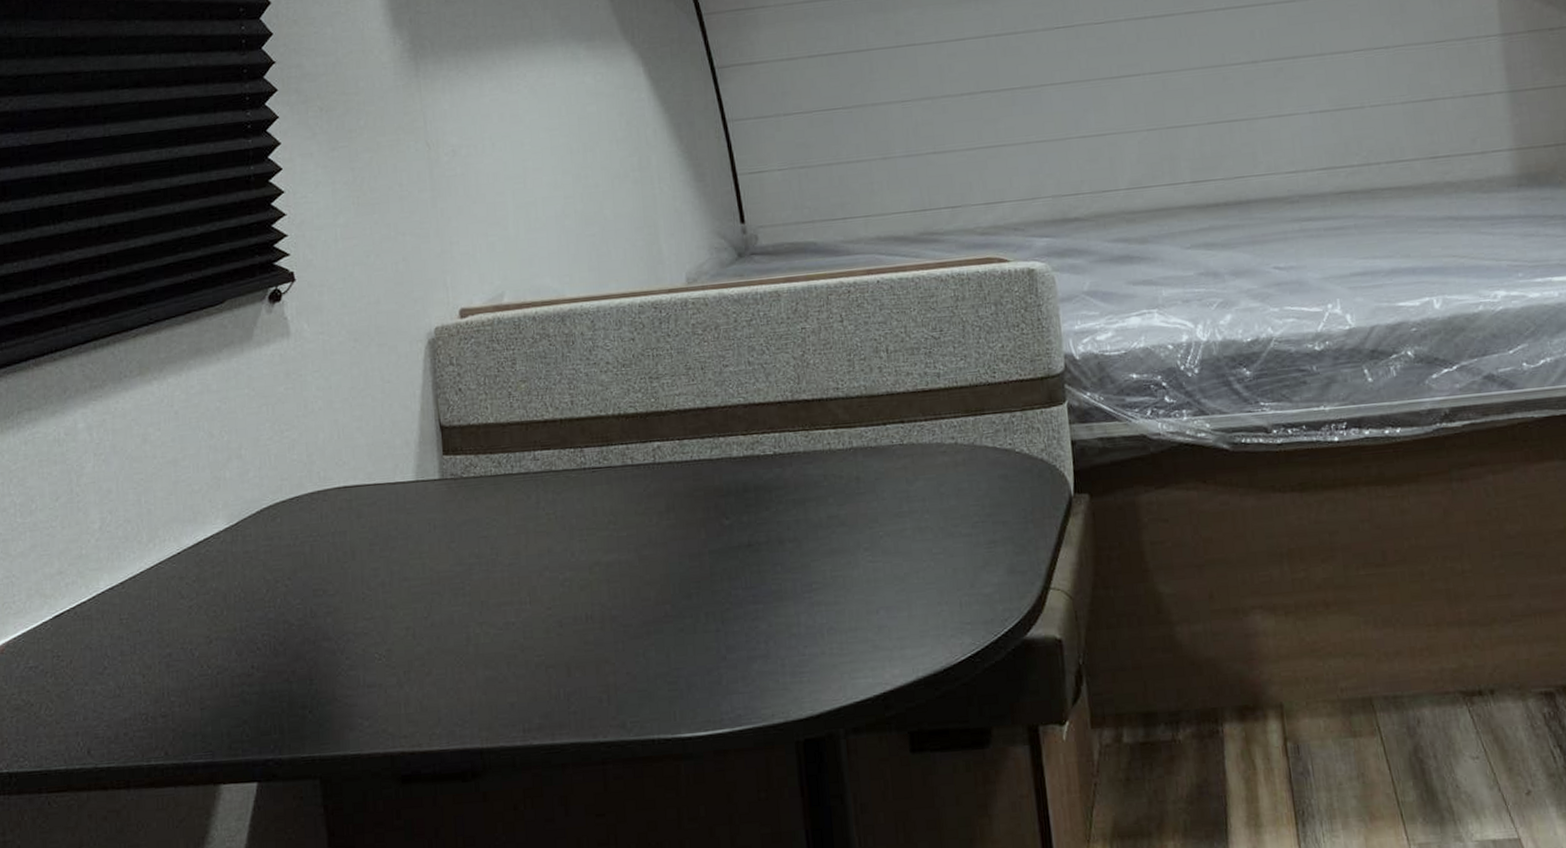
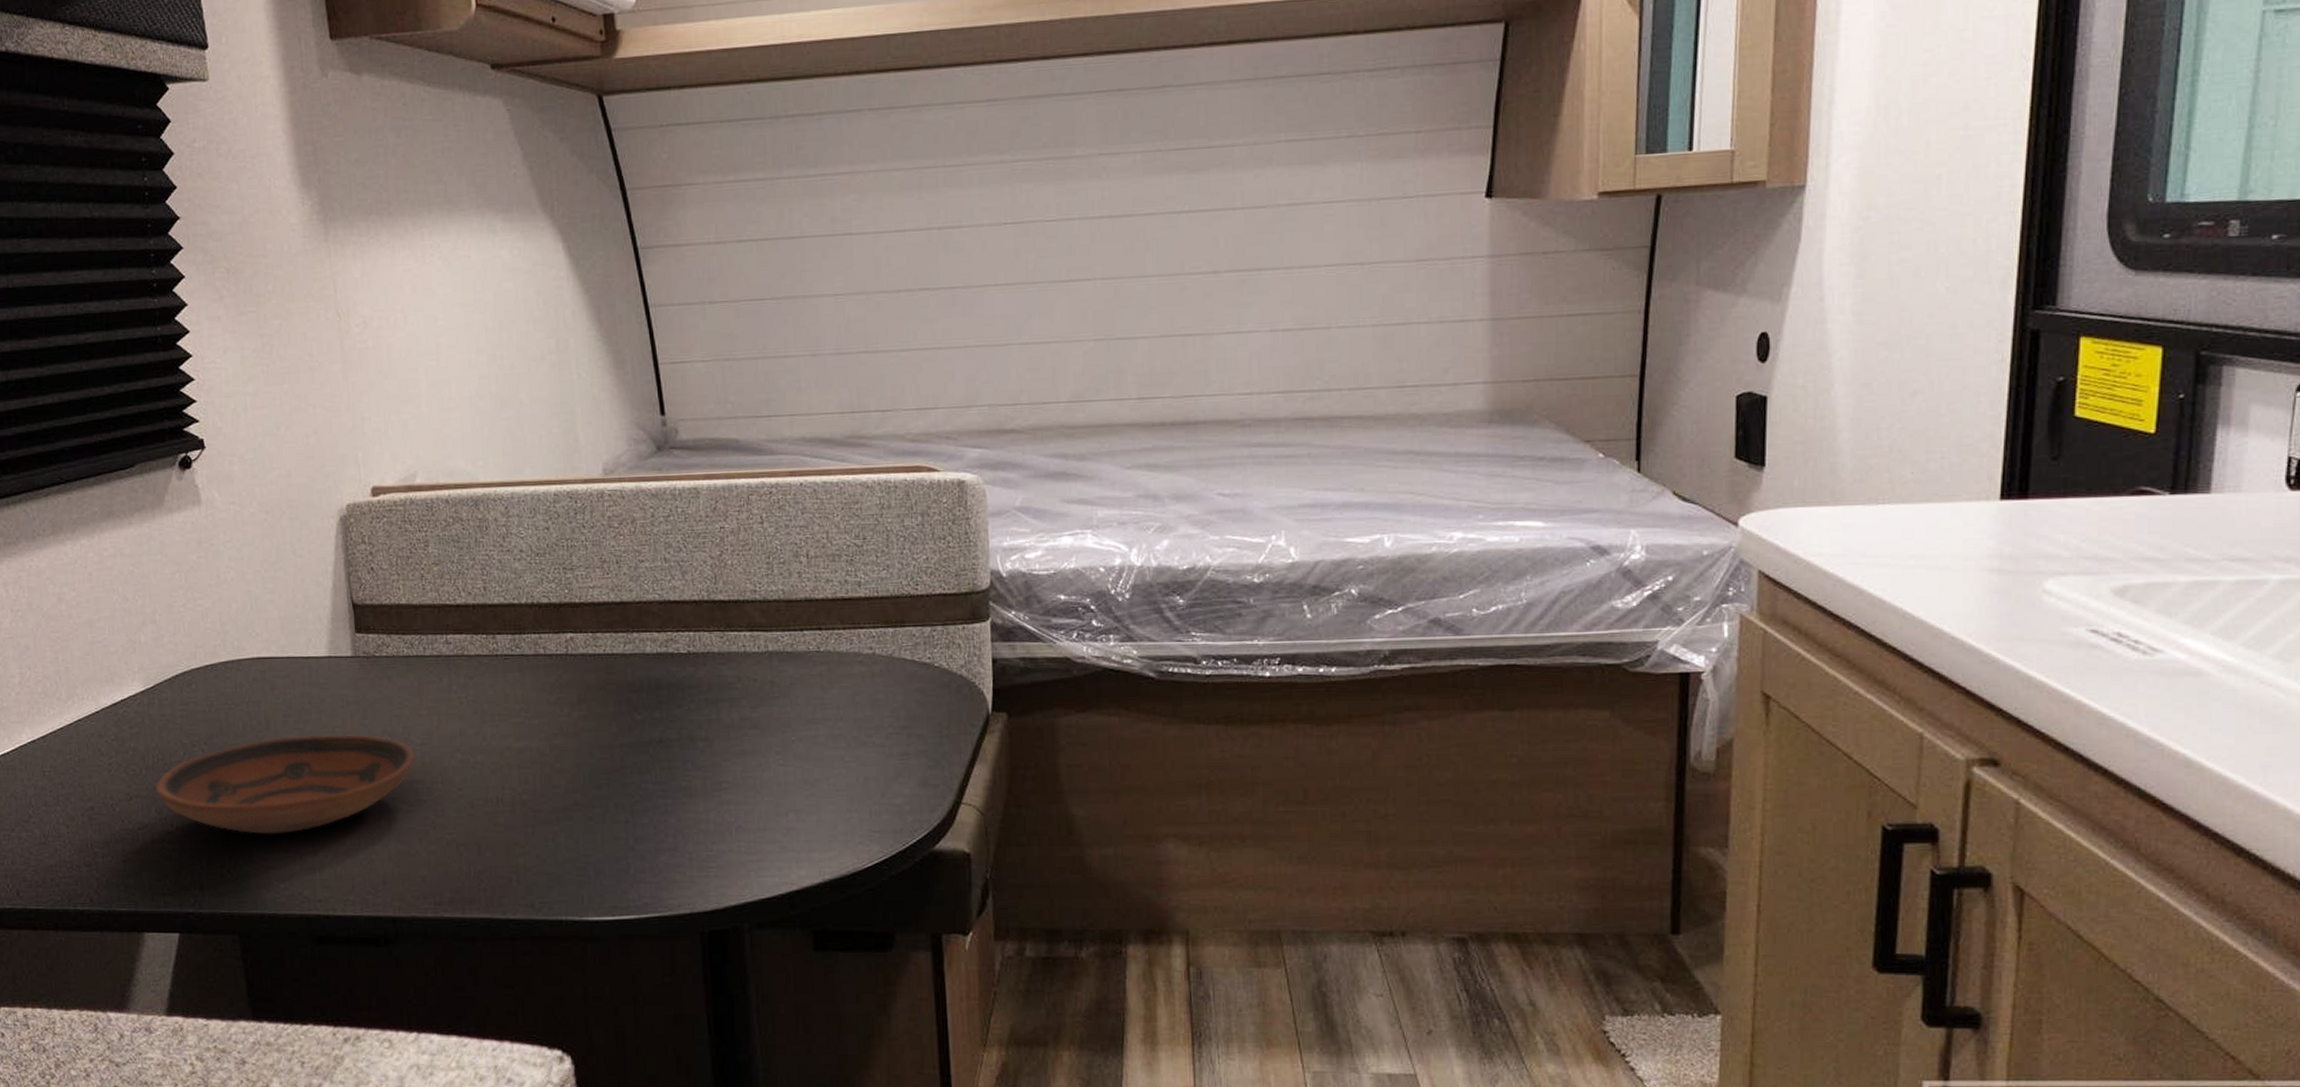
bowl: none [236,558,505,671] -> present [155,734,417,835]

